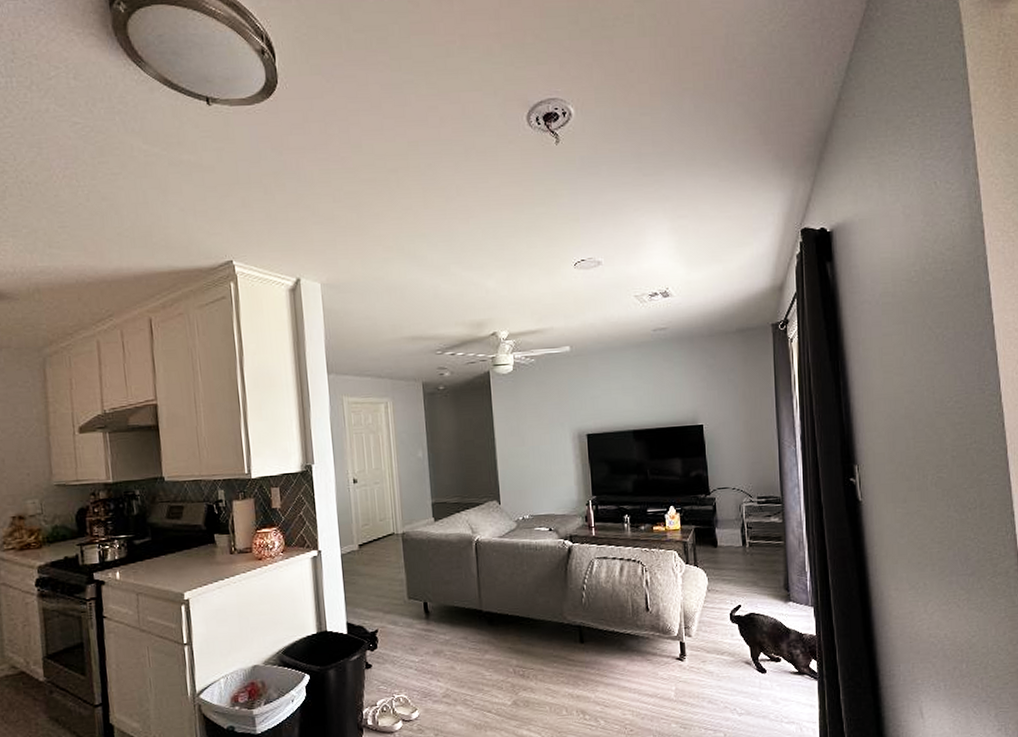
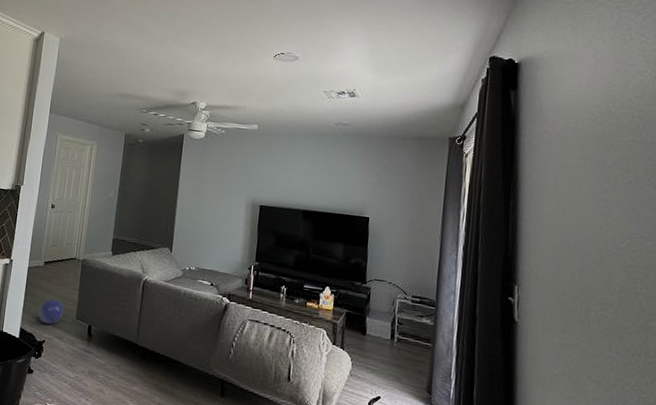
ball: none [363,583,392,612] -> present [38,299,64,325]

